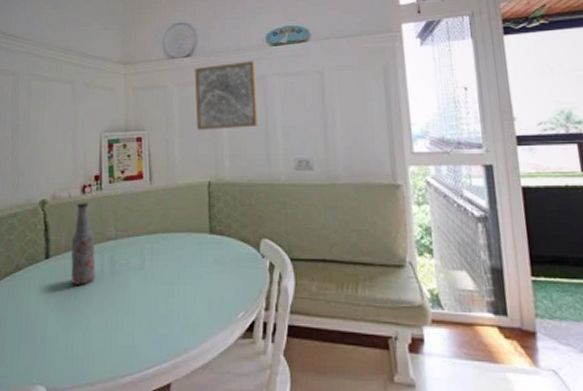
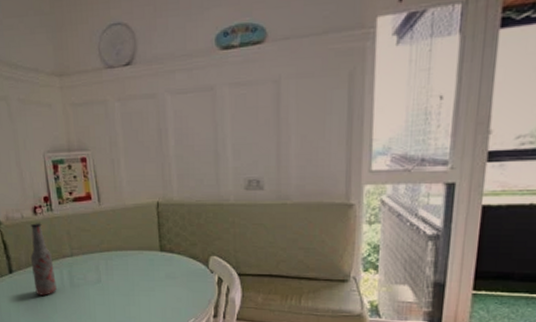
wall art: present [194,61,259,131] -> none [136,69,207,150]

